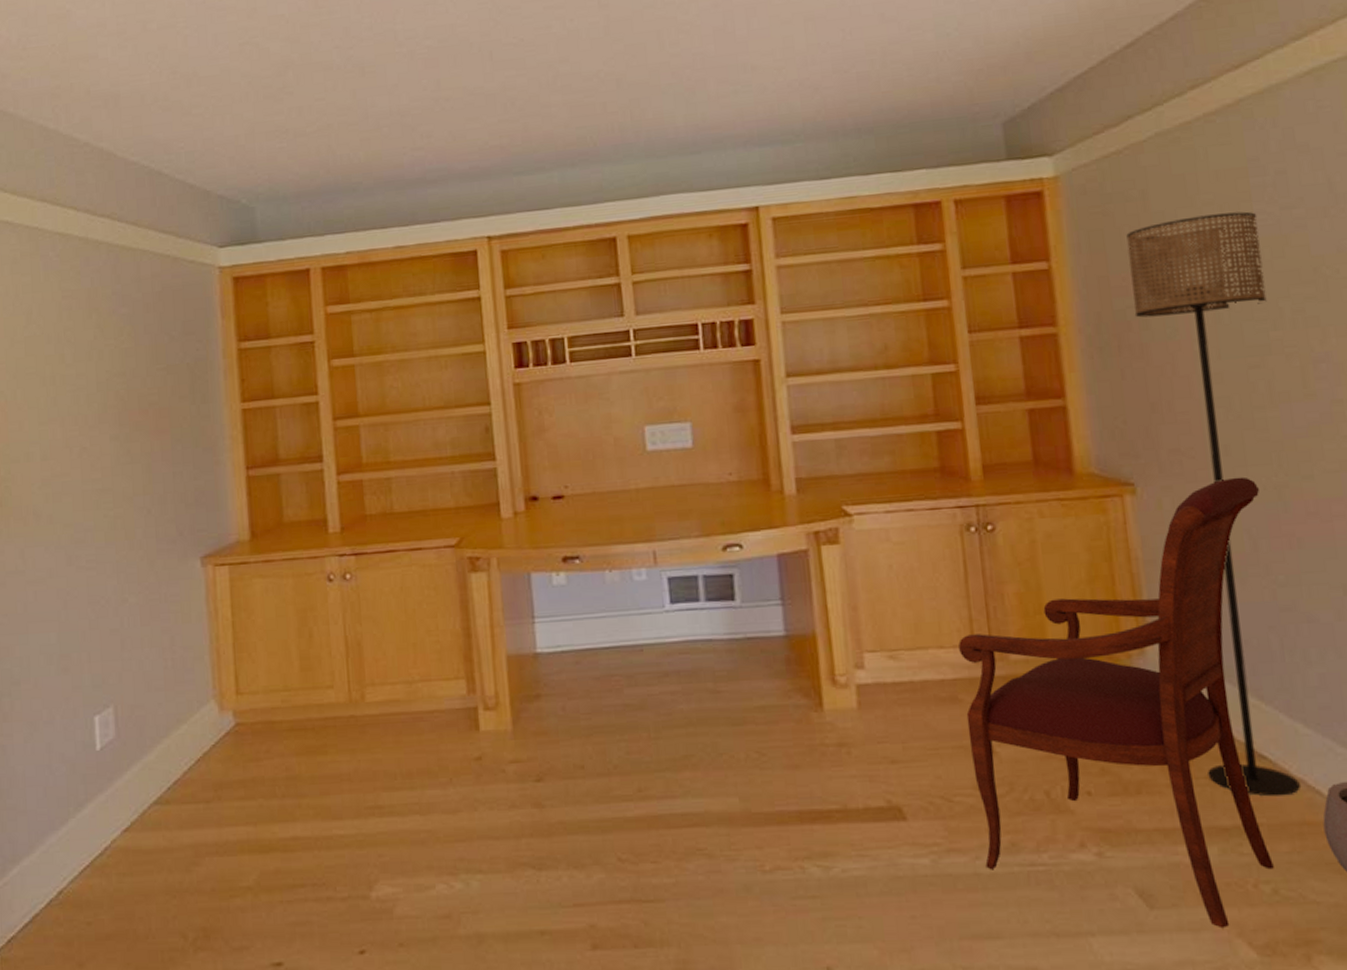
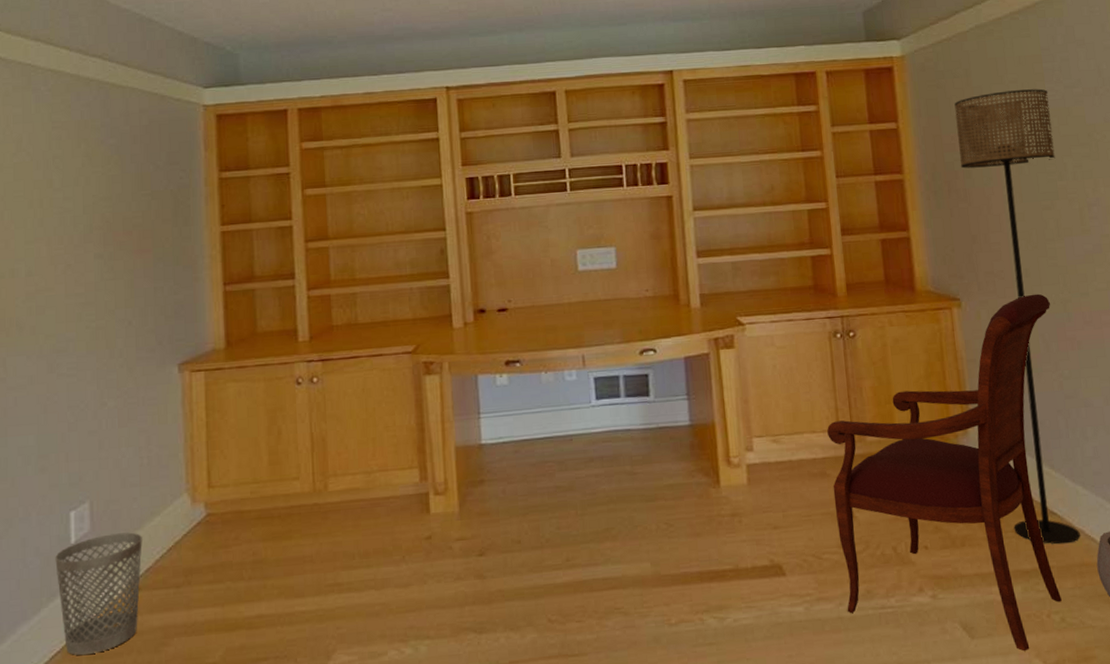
wastebasket: none [81,740,170,871] -> present [55,532,142,656]

